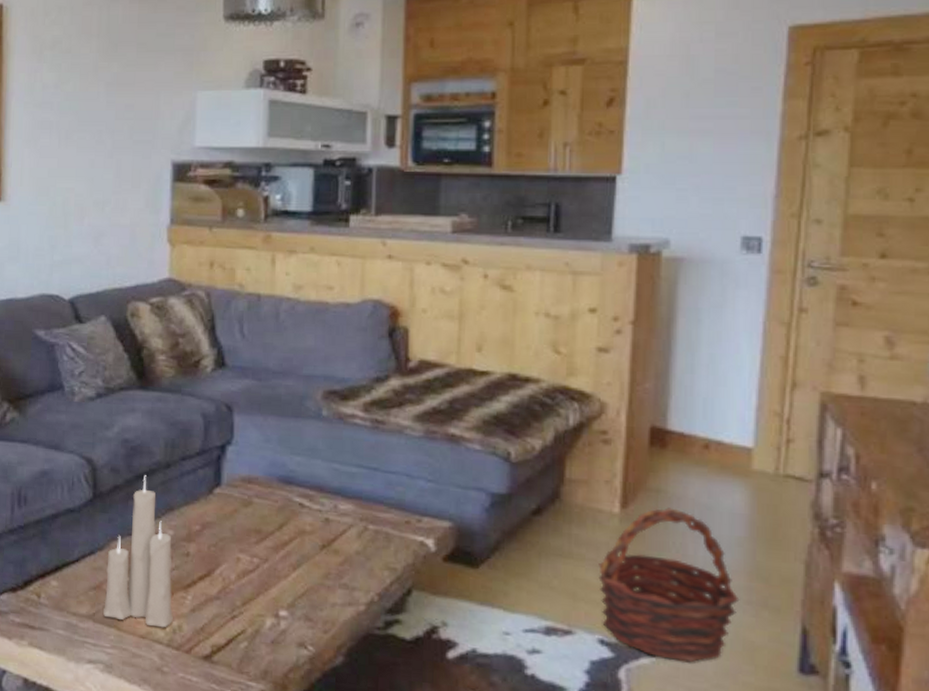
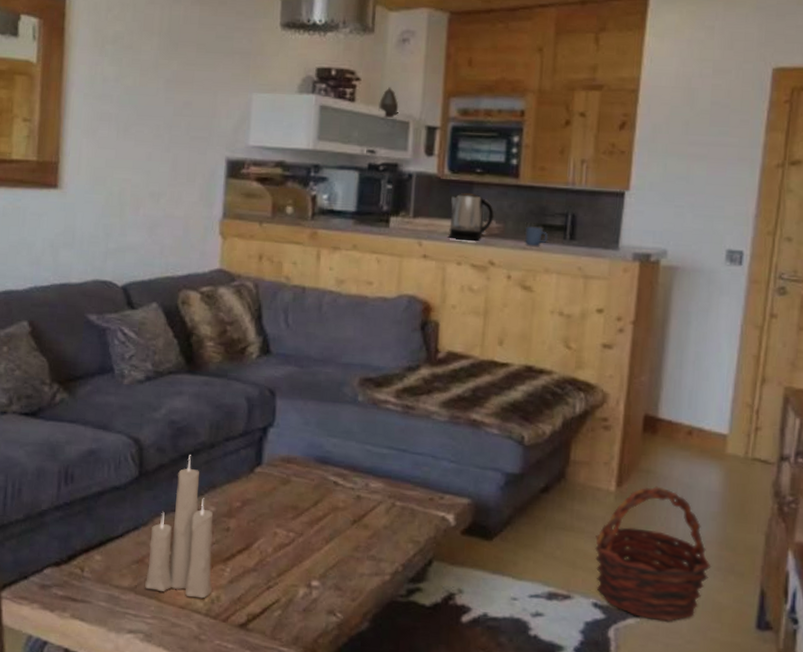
decorative jar: none [332,76,355,109] -> present [378,87,399,118]
kettle: none [415,185,466,239] -> present [449,192,494,241]
mug: none [502,218,529,243] -> present [525,225,549,248]

